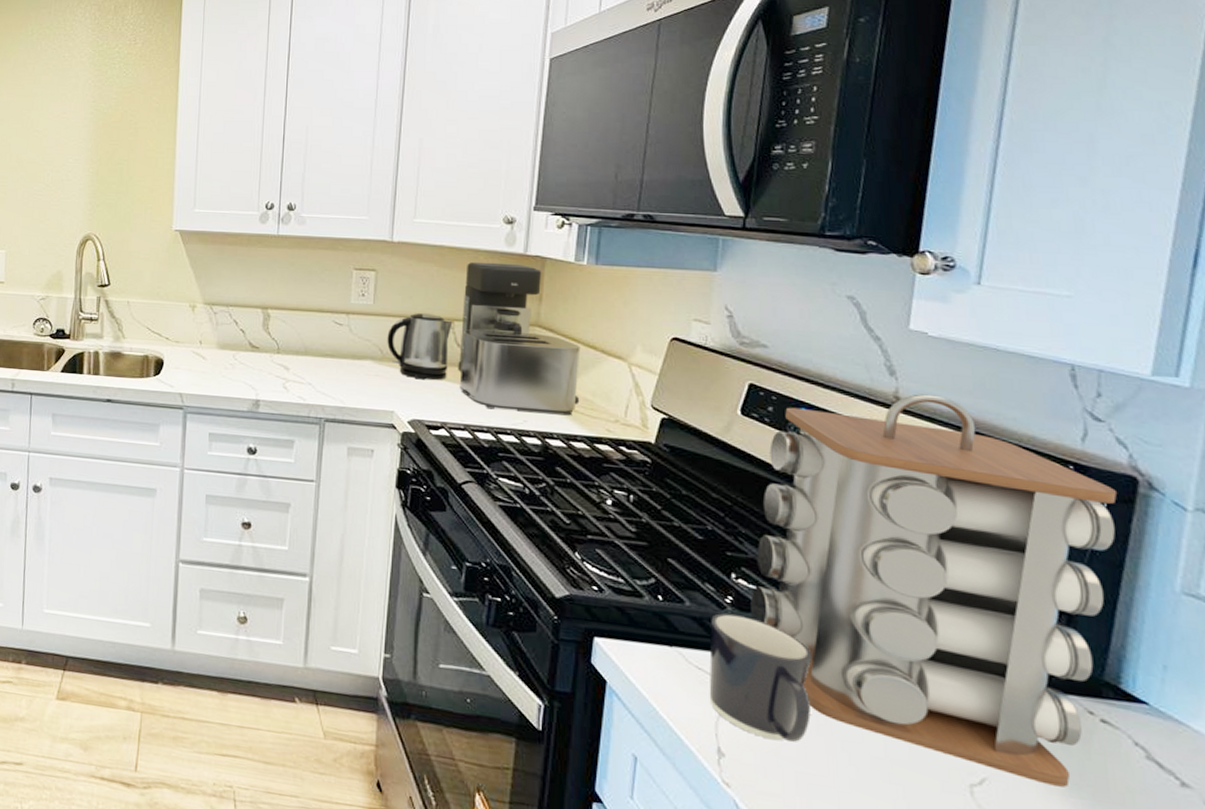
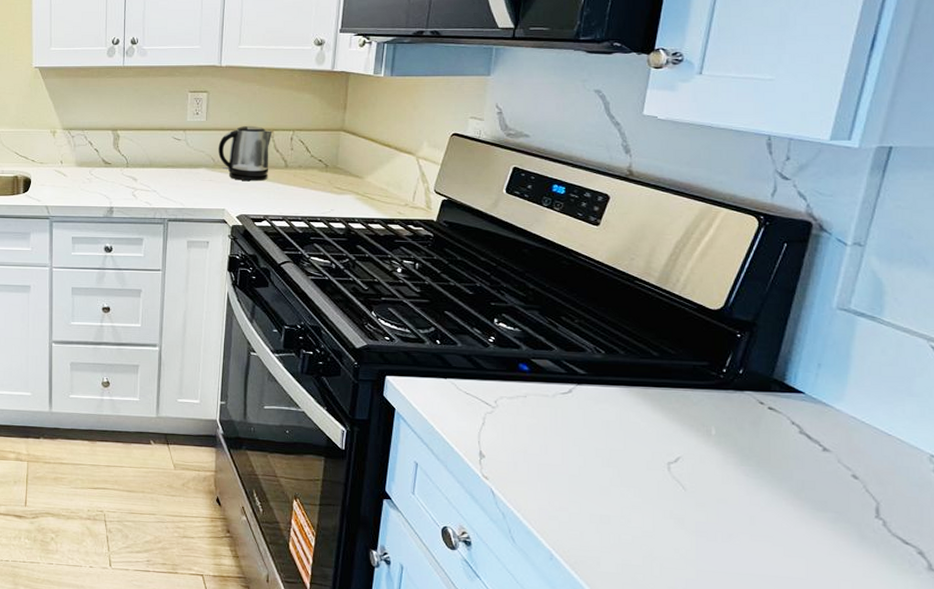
coffee maker: present [458,261,542,372] -> none [277,79,347,173]
toaster: present [459,329,581,415] -> none [278,137,378,202]
mug: present [709,613,813,742] -> none [474,349,554,443]
spice rack: present [750,394,1117,788] -> none [508,167,795,459]

